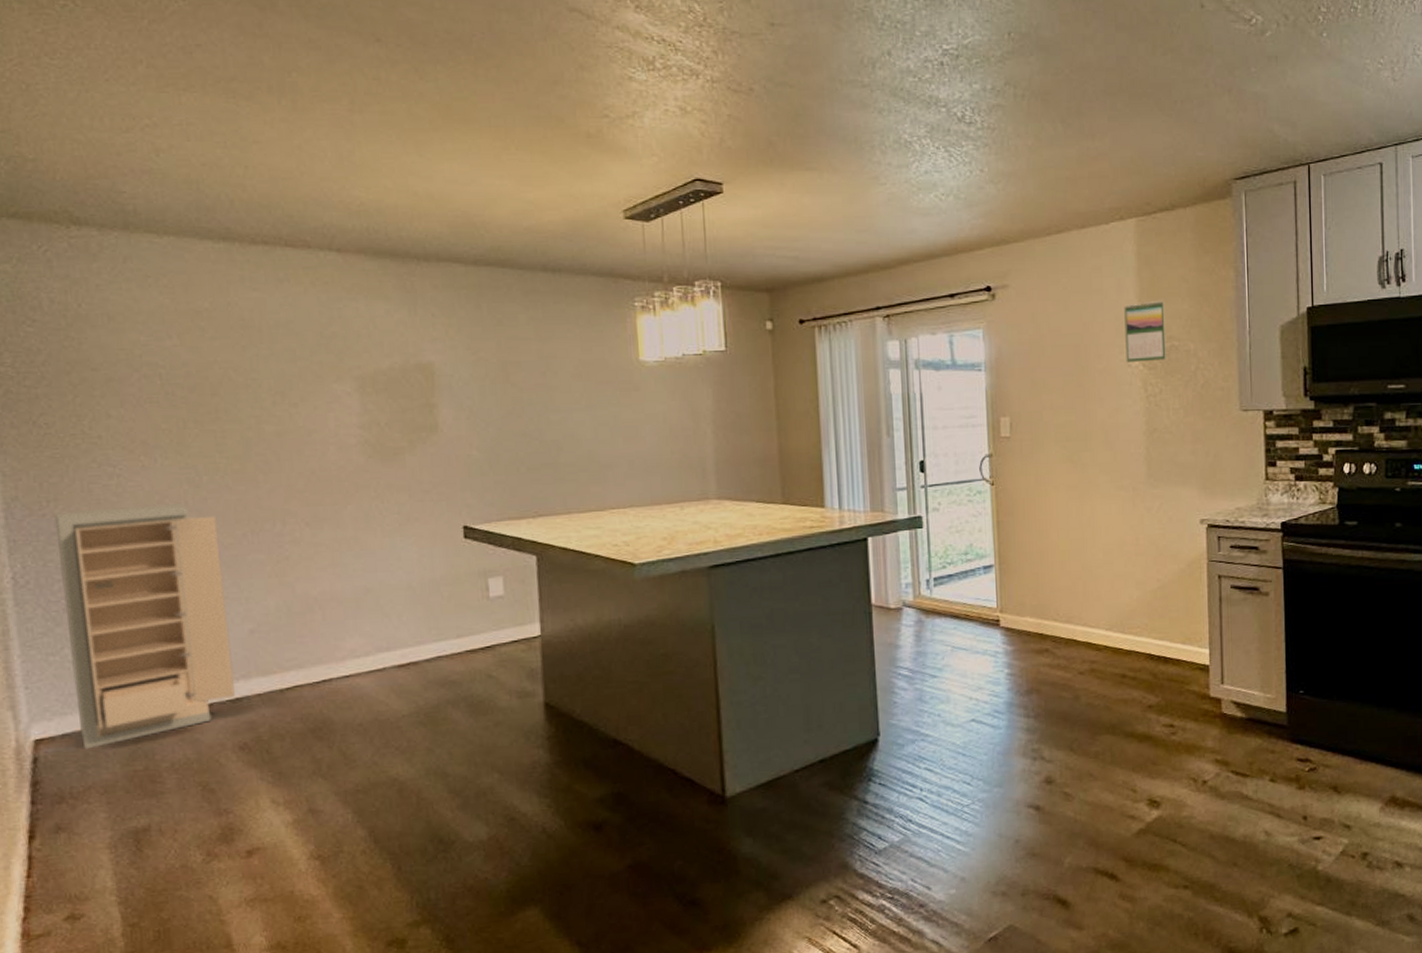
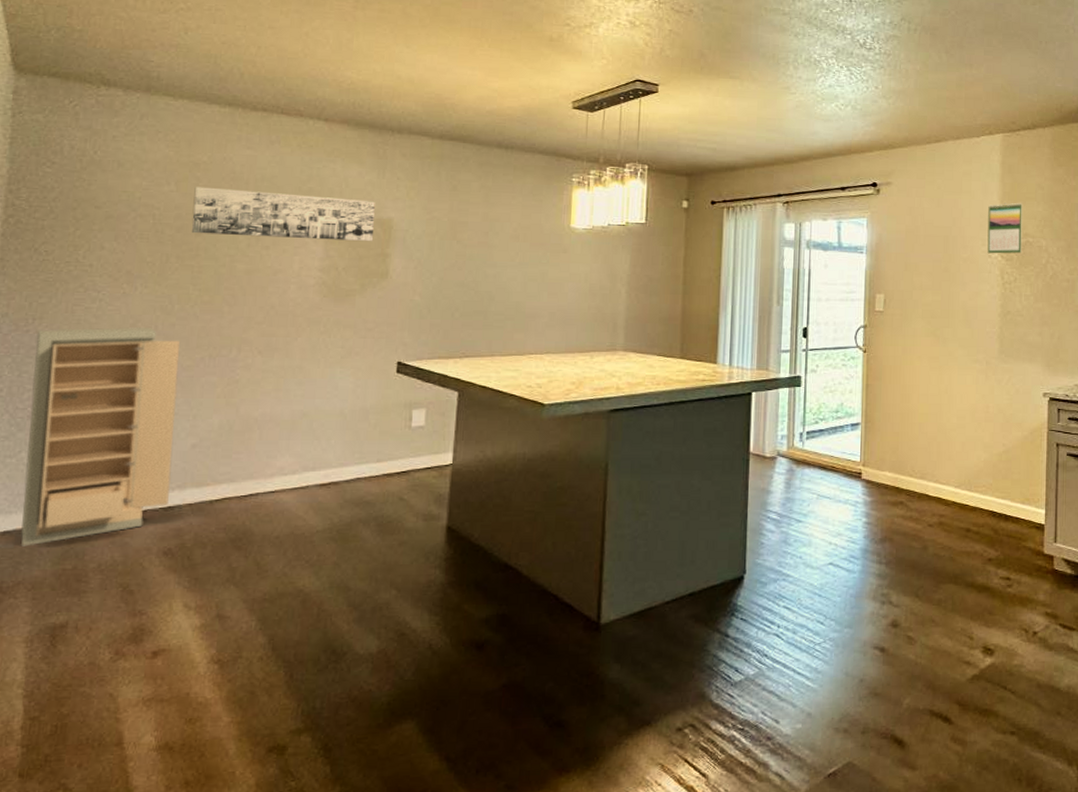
wall art: none [201,338,416,394] -> present [192,187,375,242]

